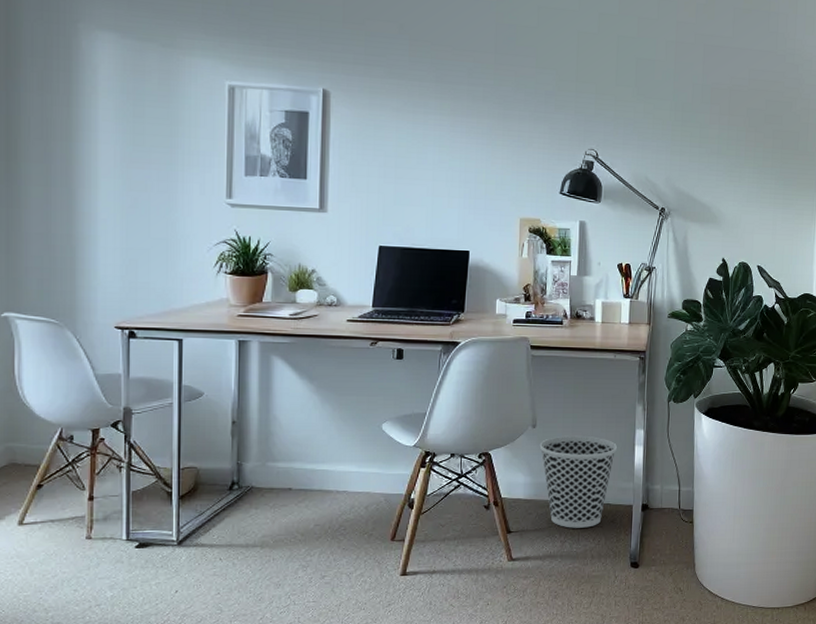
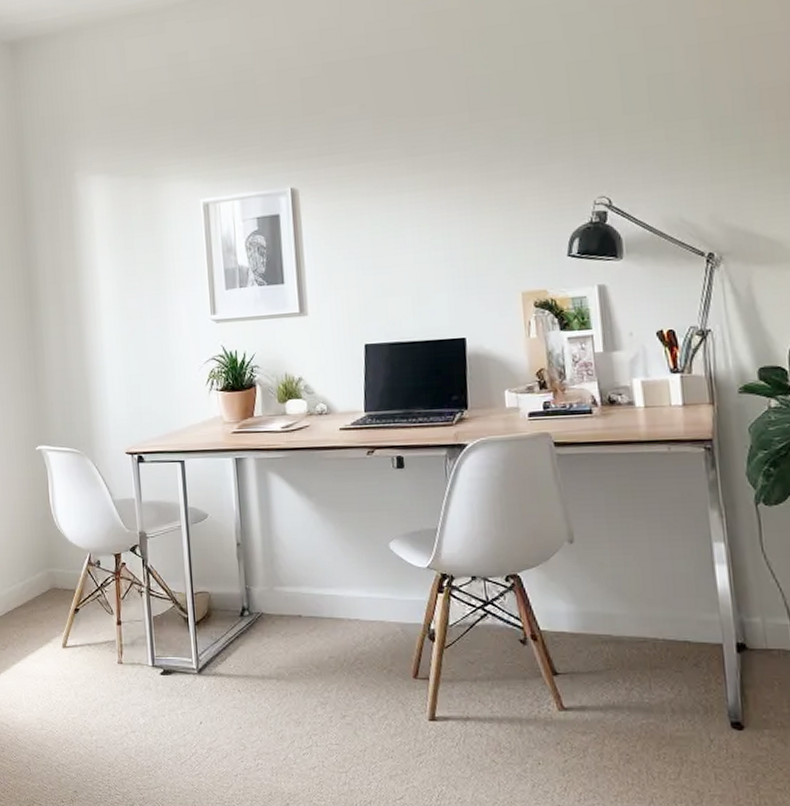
wastebasket: present [539,435,617,528] -> none [581,552,689,672]

